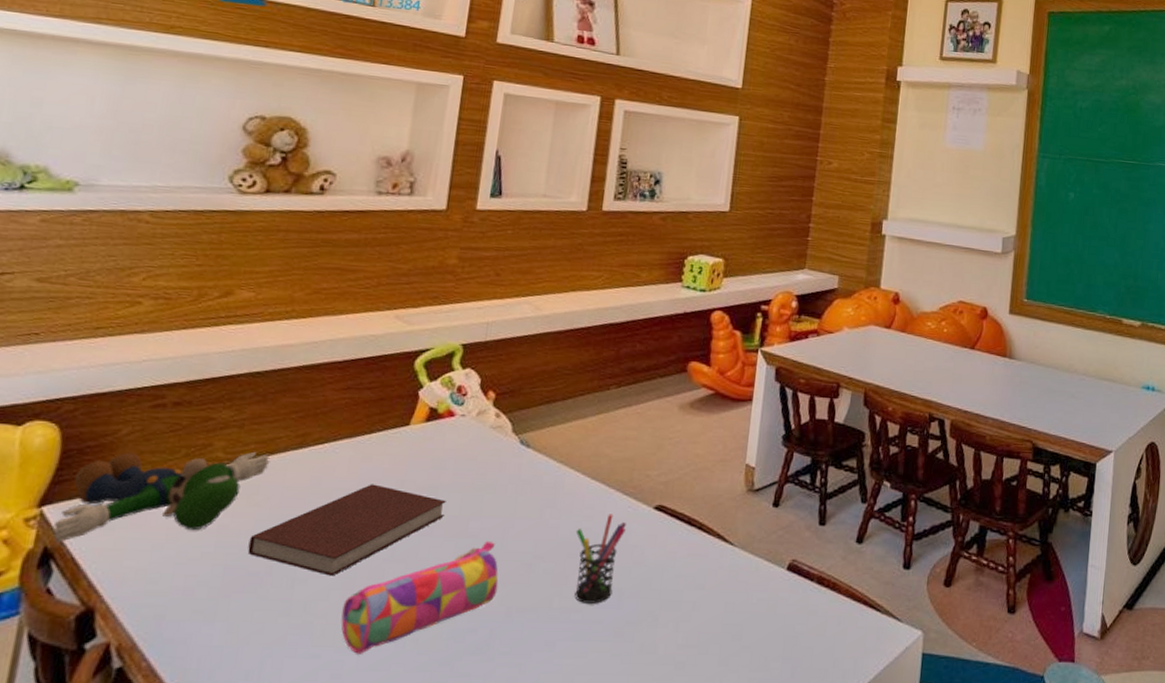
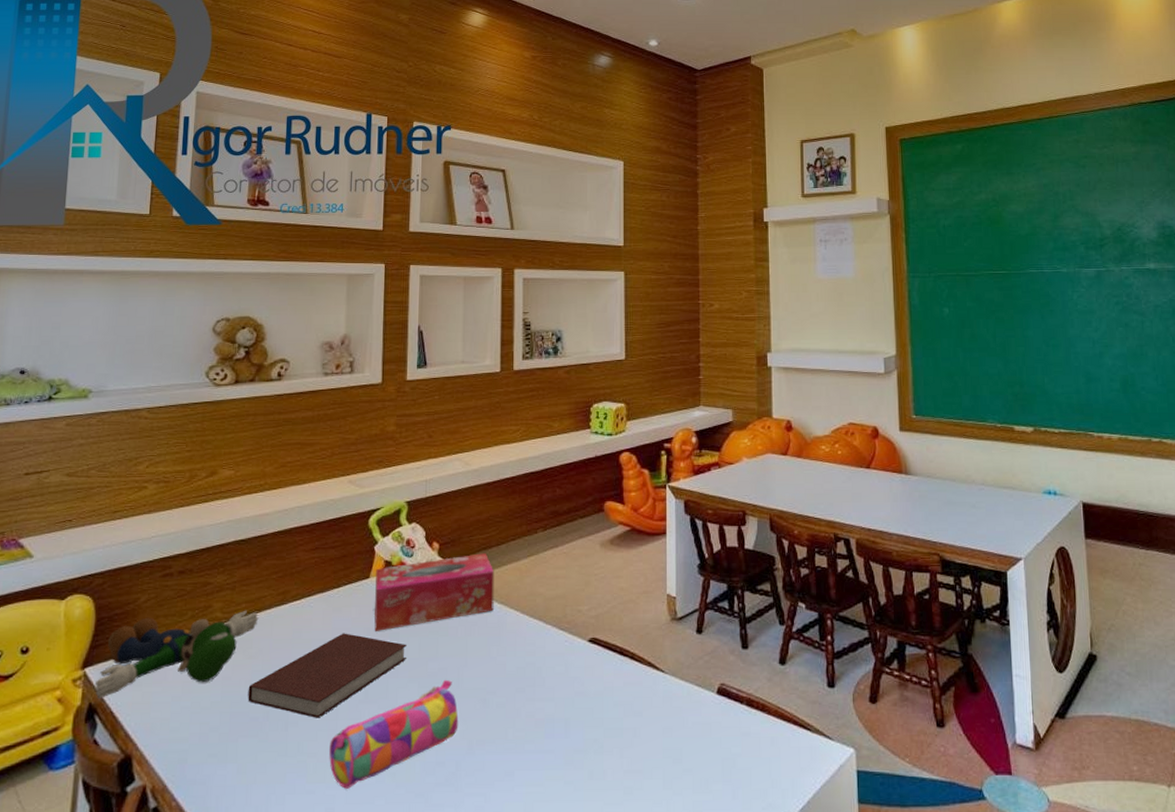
tissue box: none [409,407,557,484] -> present [374,553,494,631]
pen holder: present [574,514,627,604] -> none [521,648,566,734]

